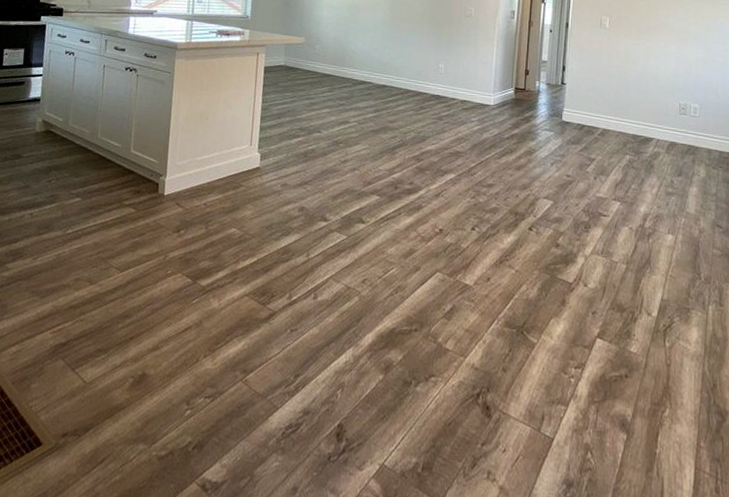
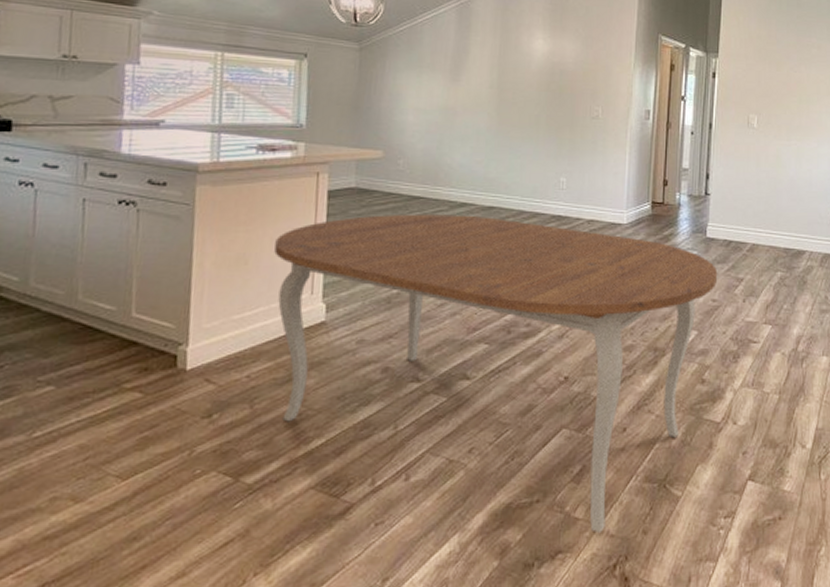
dining table: none [226,87,572,365] -> present [274,214,718,534]

